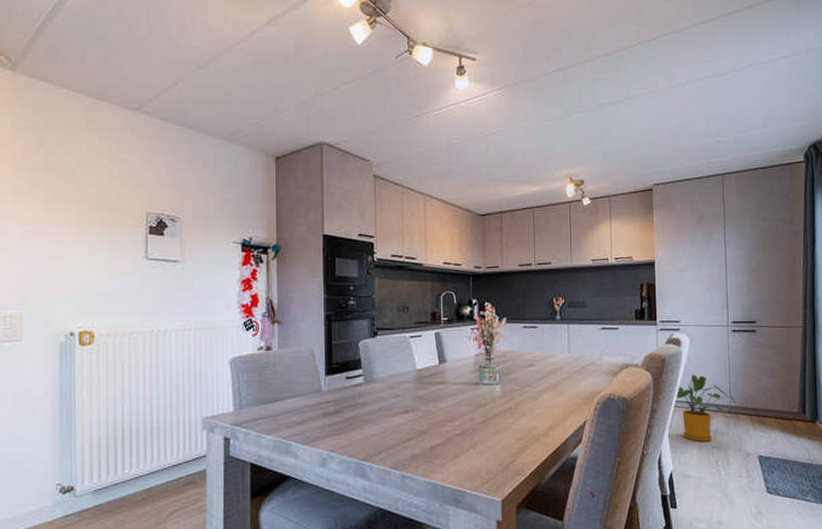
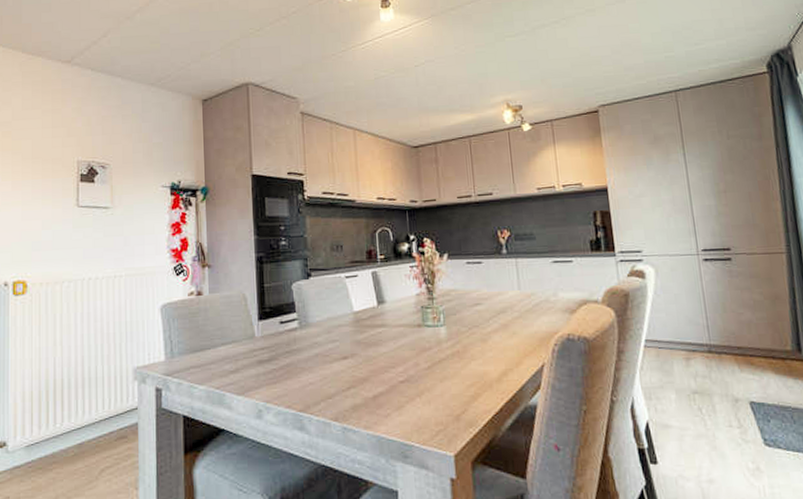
house plant: present [675,374,736,442] -> none [643,309,717,386]

